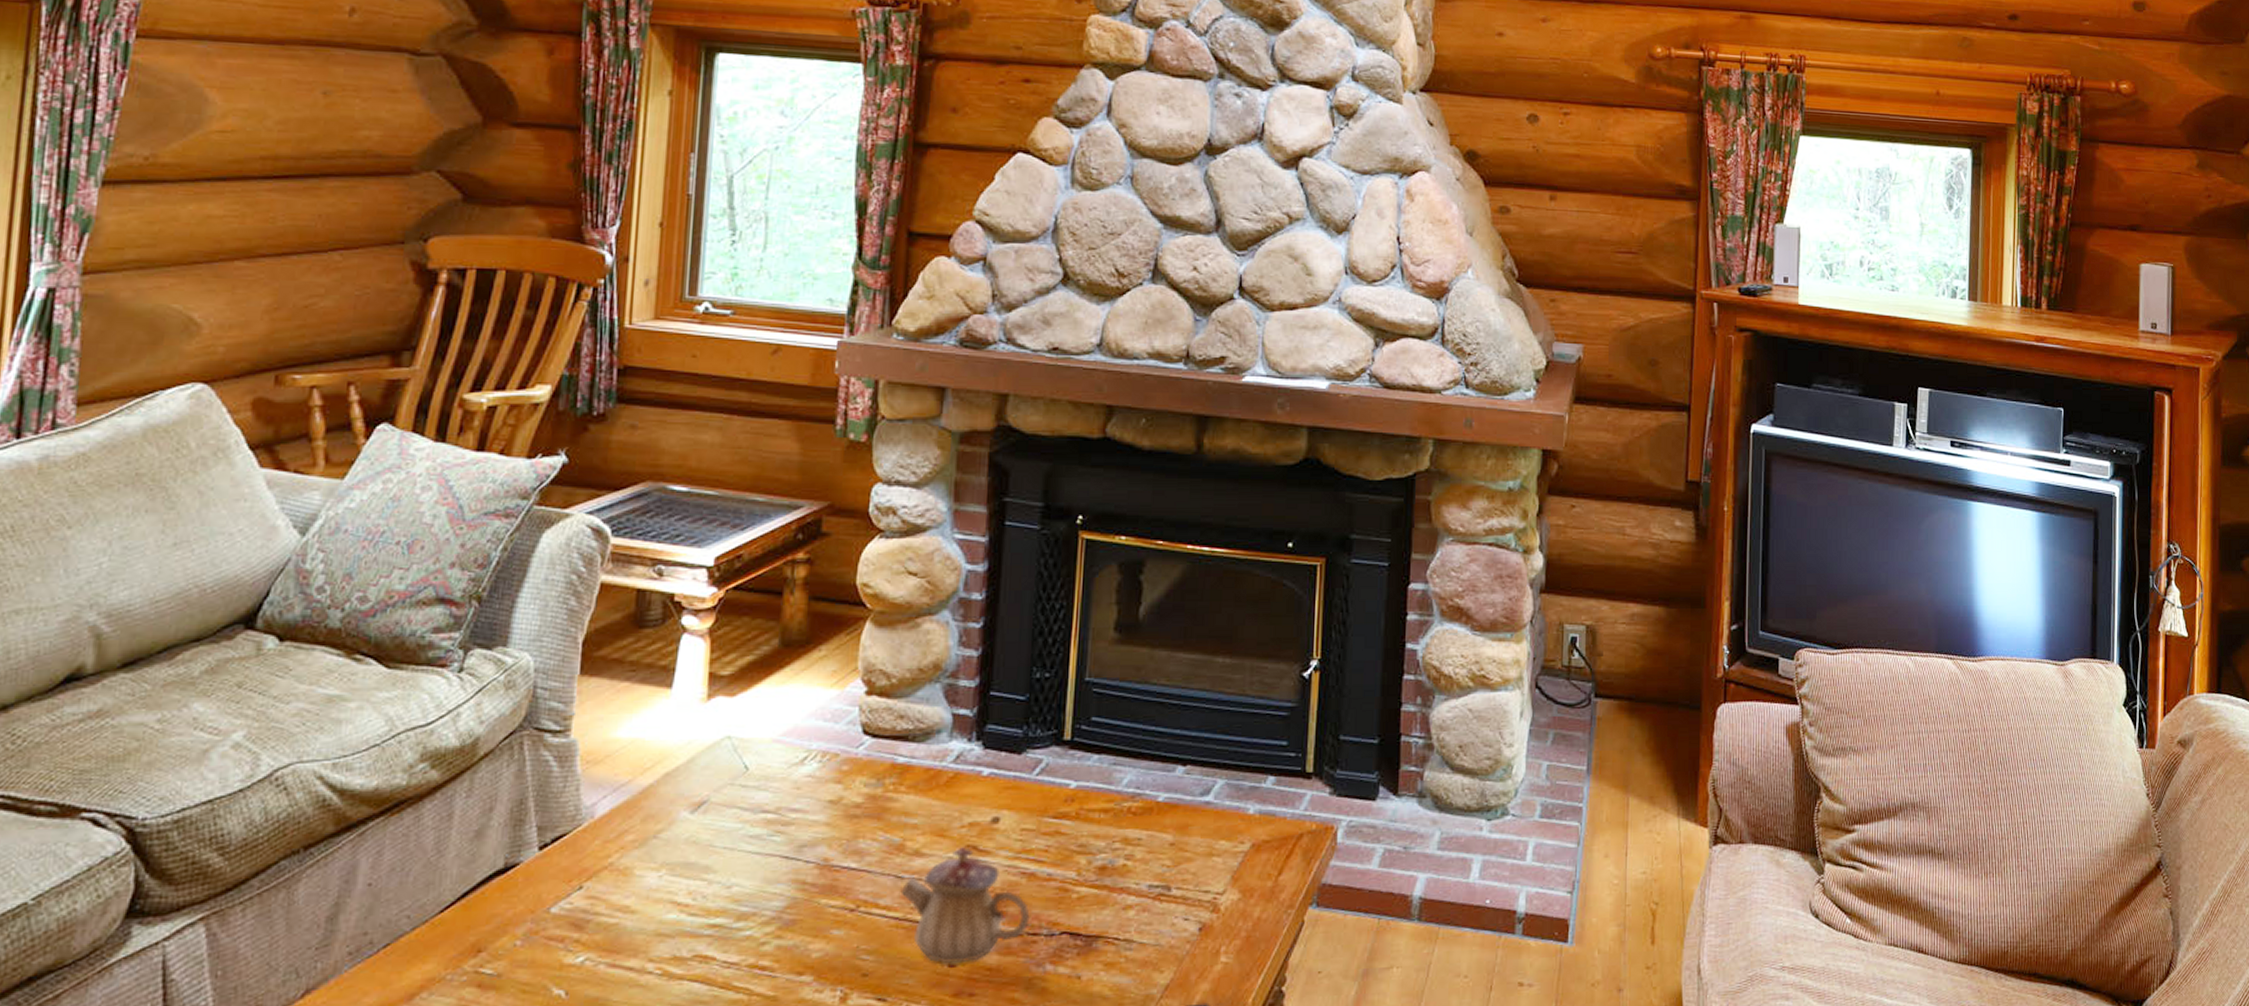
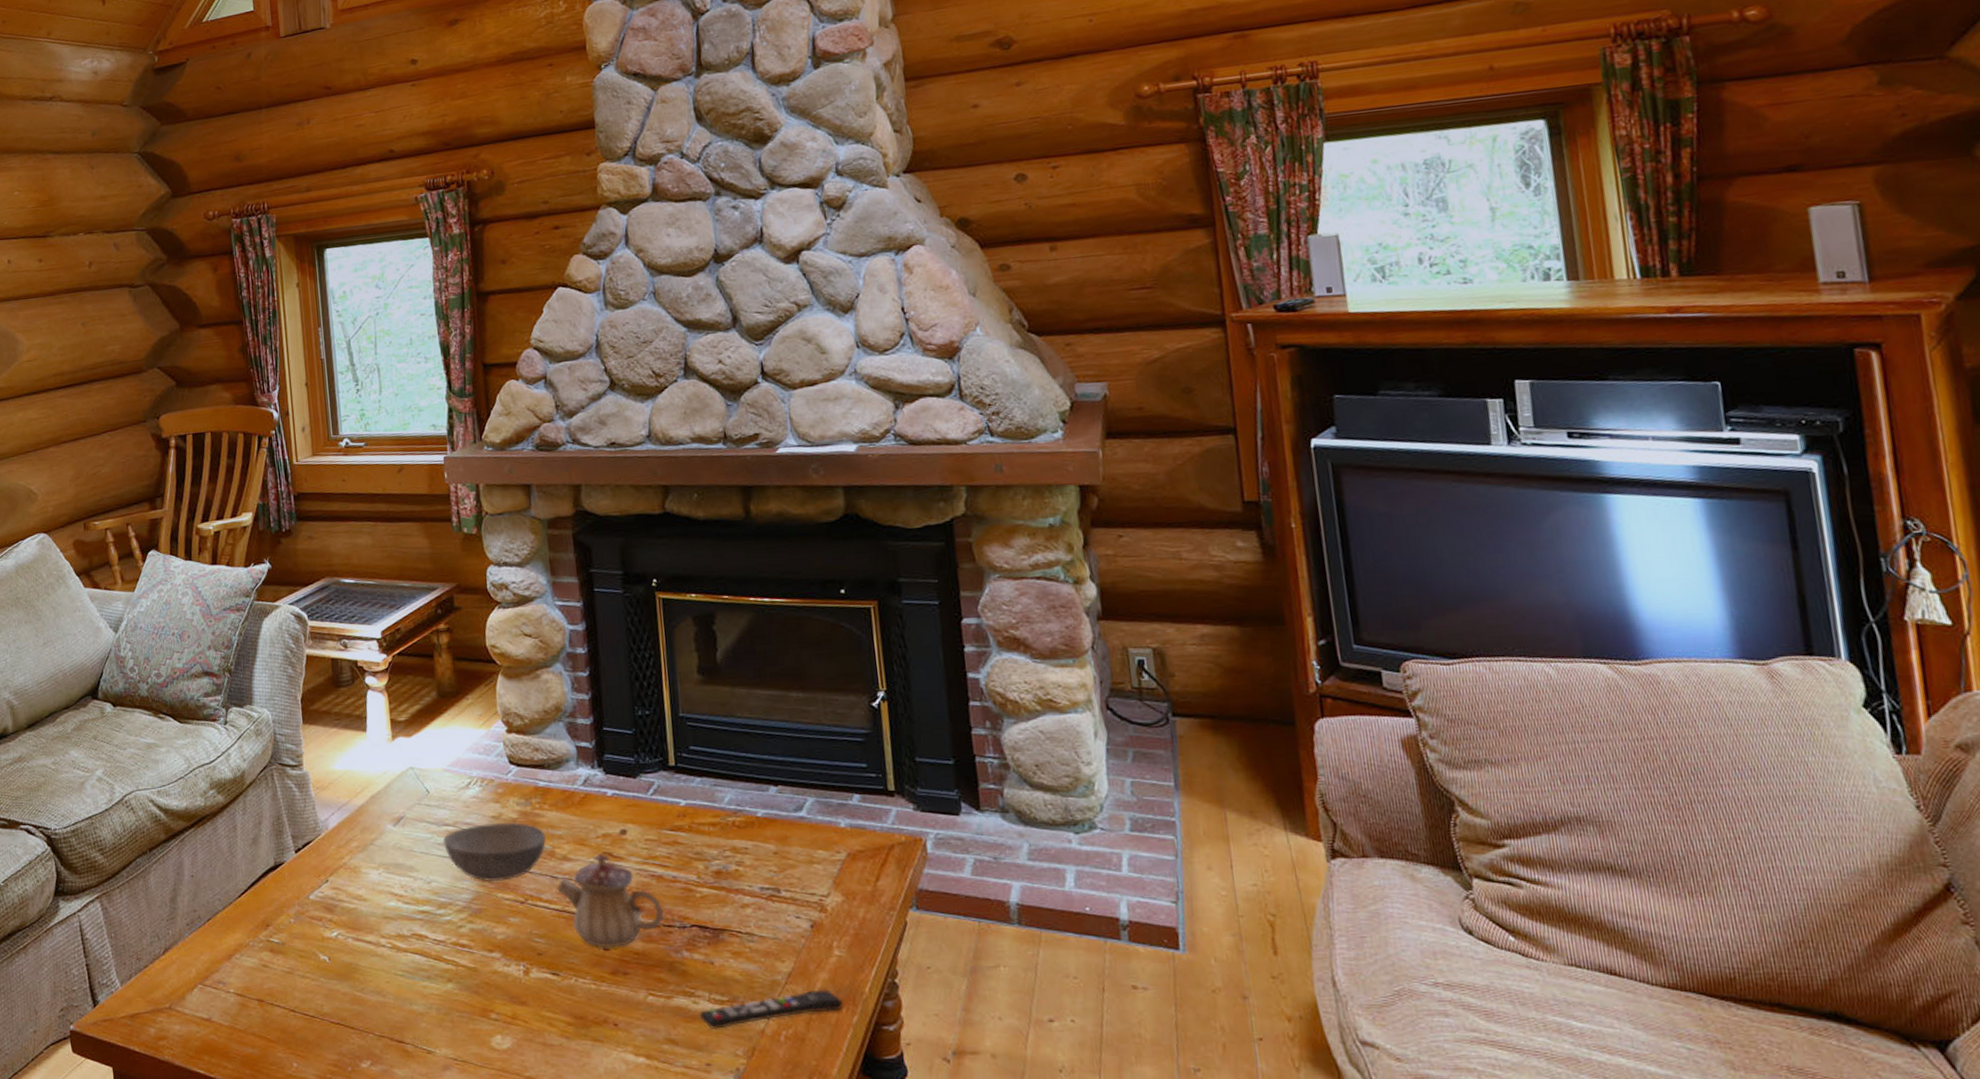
bowl: none [756,807,897,885] -> present [442,821,547,882]

